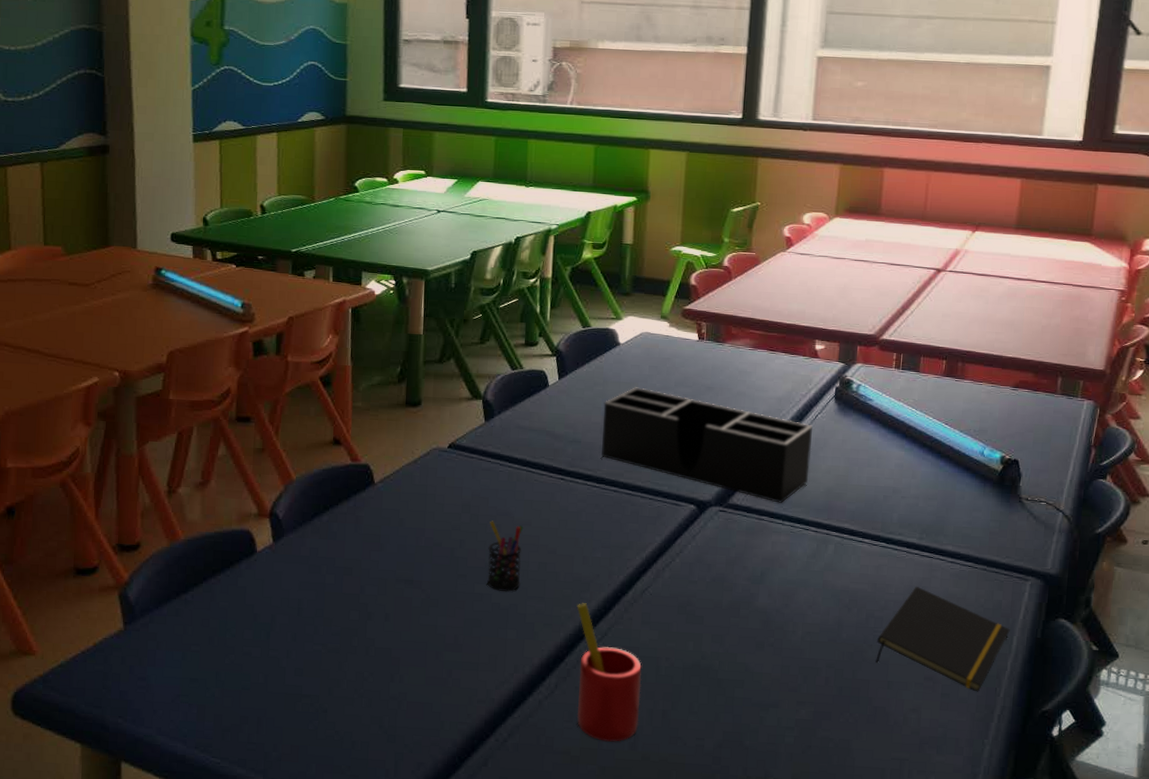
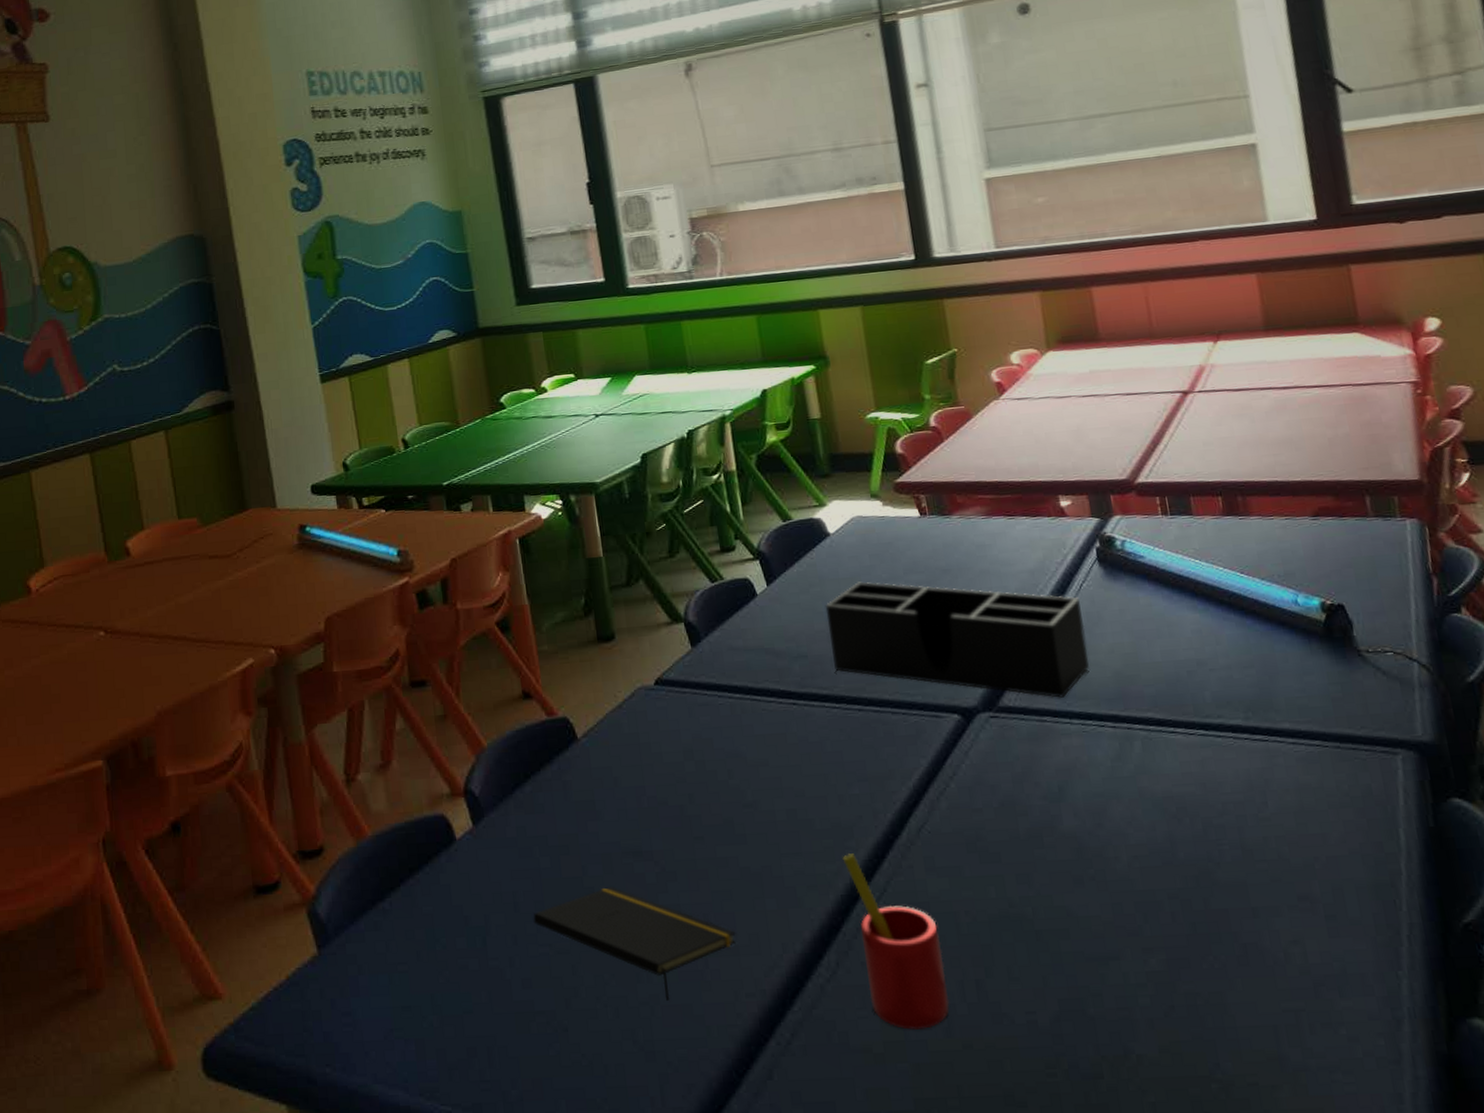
notepad: none [312,605,479,698] -> present [533,887,736,1001]
pen holder: present [487,520,524,592] -> none [719,765,770,852]
notepad: present [876,586,1010,692] -> none [1224,779,1393,908]

